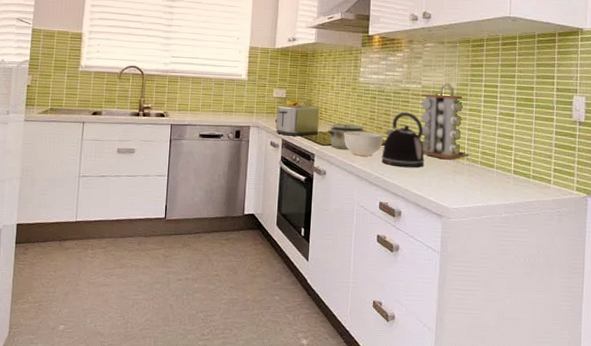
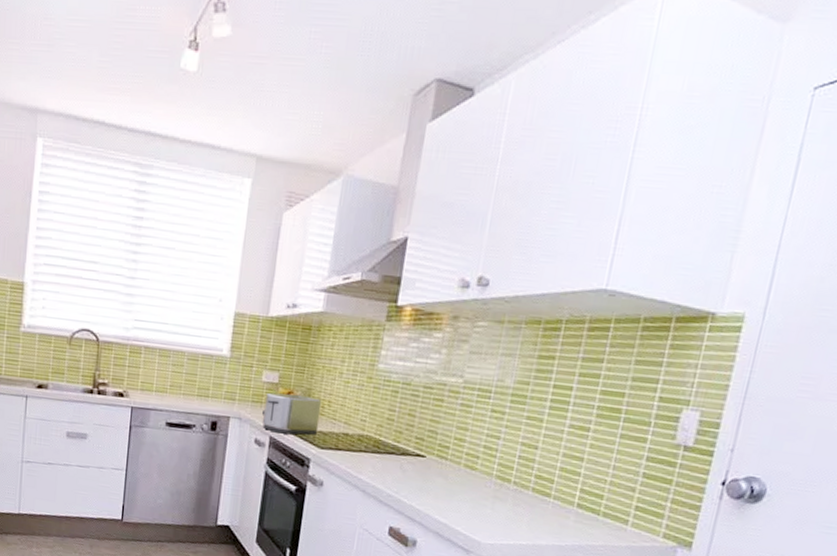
saucepan: present [328,123,364,150] -> none [330,421,379,457]
bowl: present [343,130,384,157] -> none [350,433,404,468]
kettle: present [381,112,425,168] -> none [397,413,459,488]
spice rack: present [421,84,470,159] -> none [453,380,522,482]

